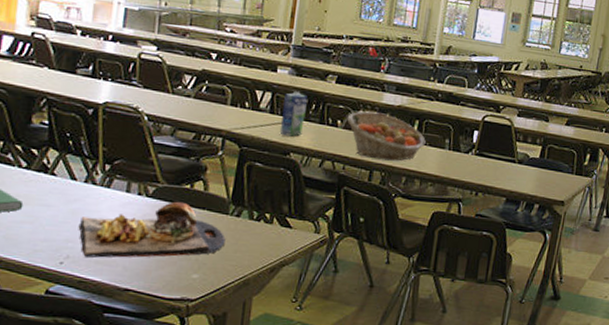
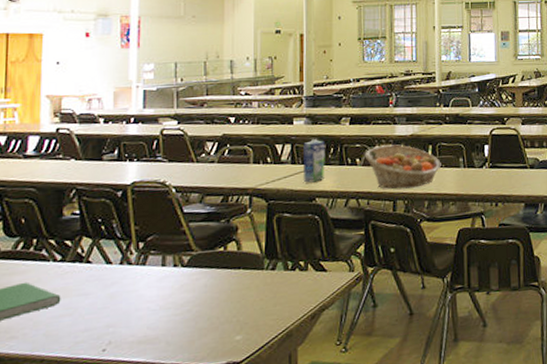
food tray: present [78,201,225,258] -> none [118,265,264,339]

